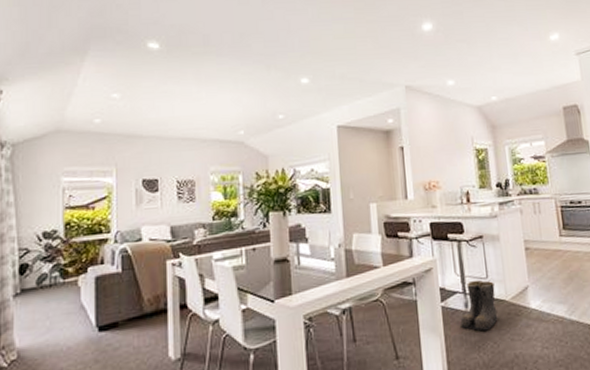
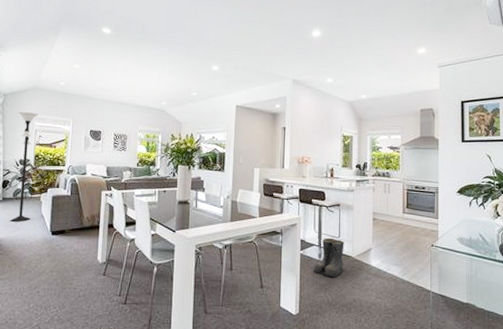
floor lamp: none [33,164,66,323] -> present [9,111,39,223]

